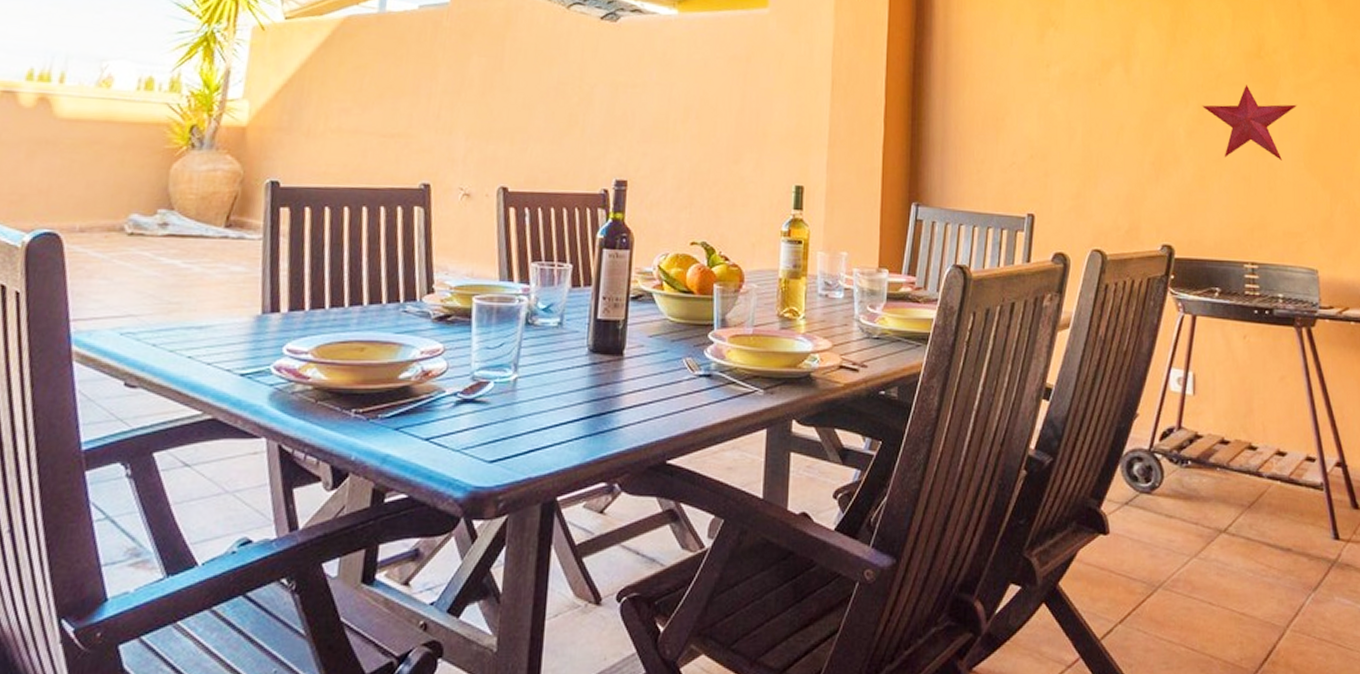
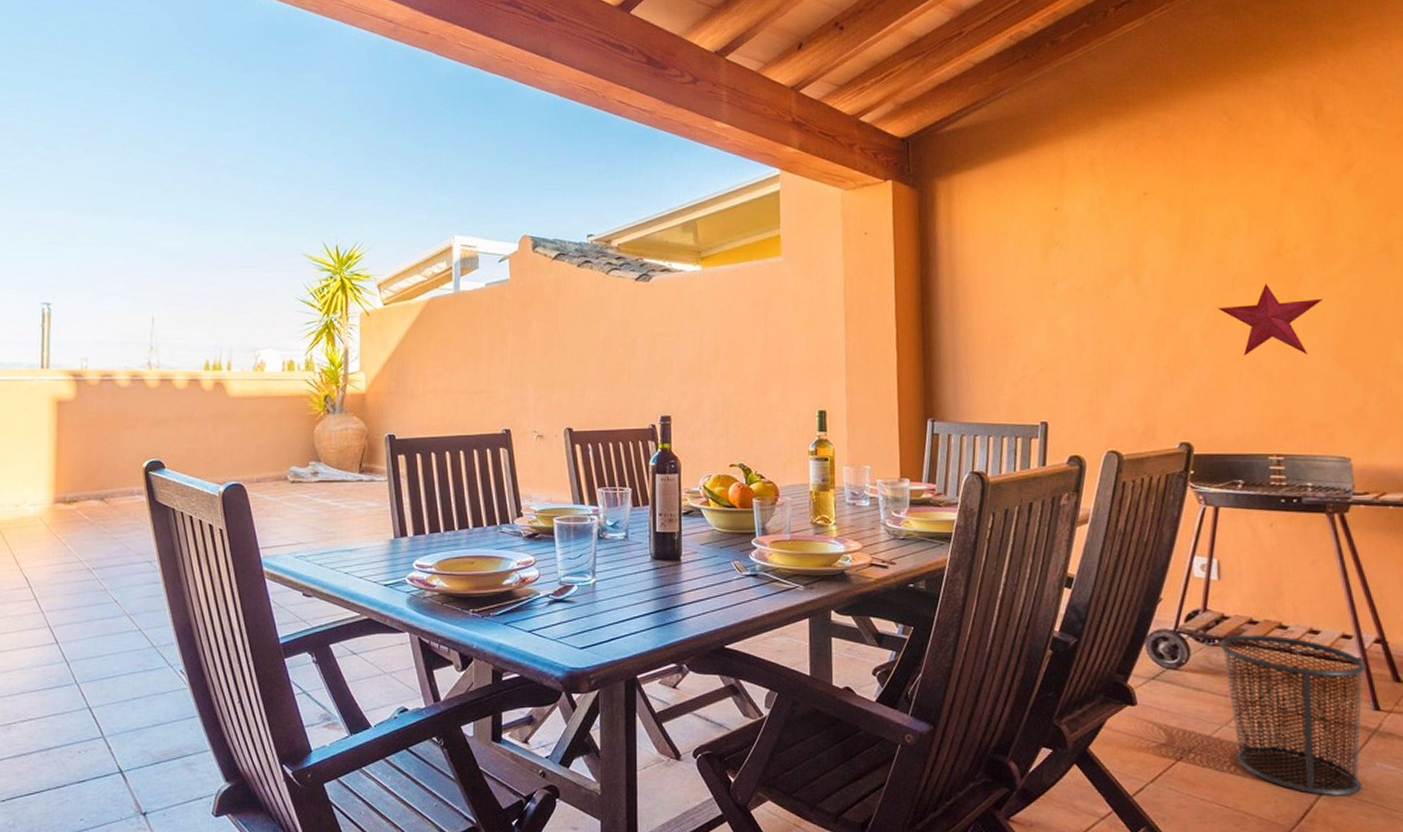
waste bin: none [1192,455,1327,635] -> present [1220,634,1366,796]

